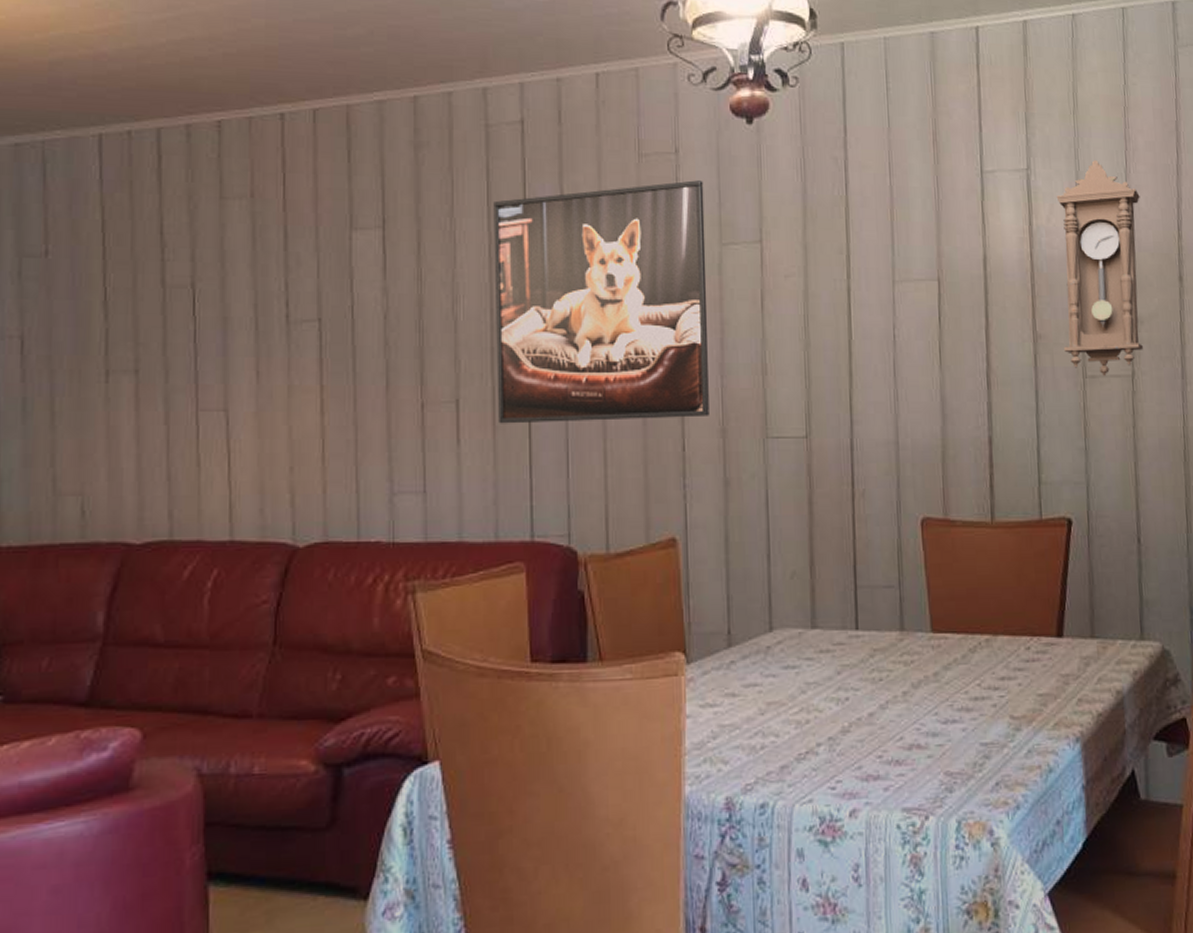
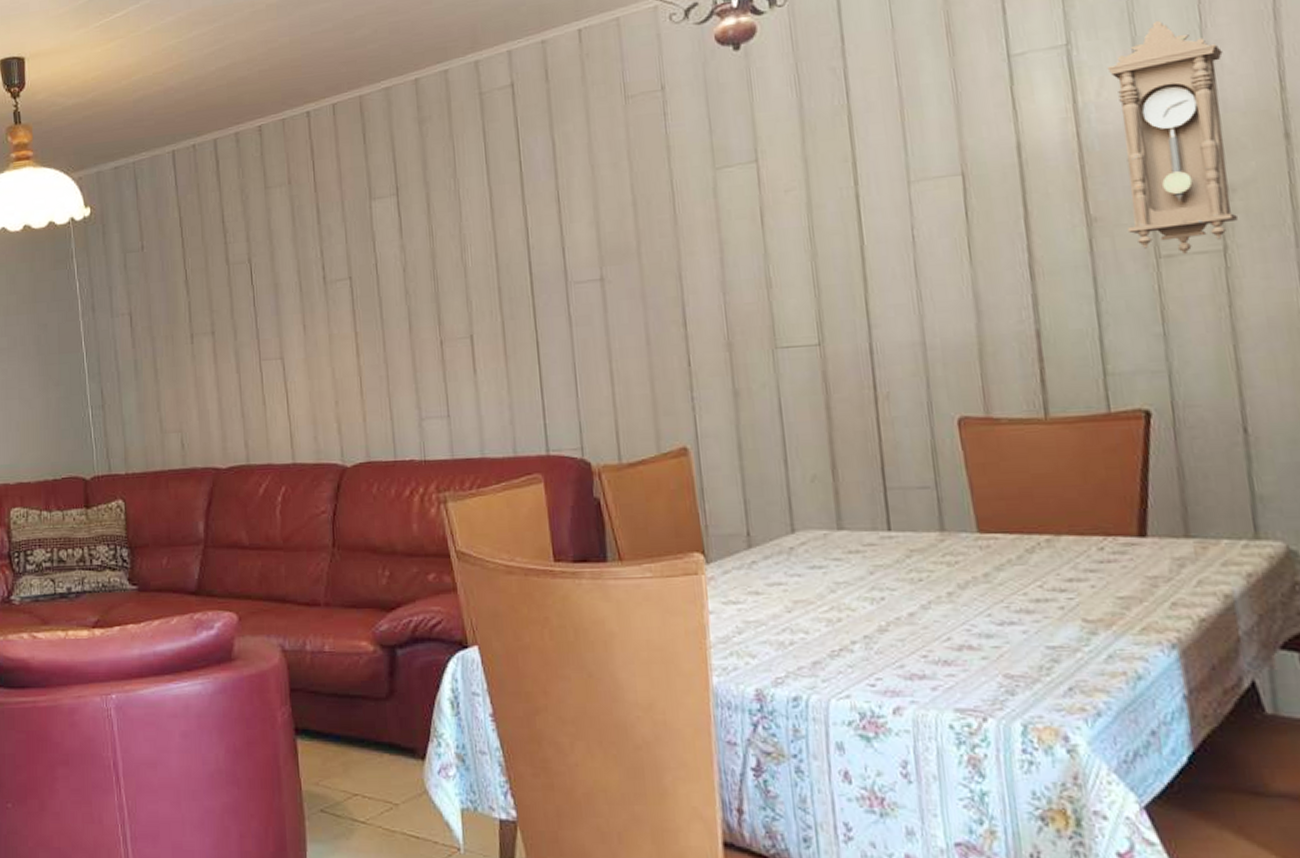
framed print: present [493,180,709,424] -> none [491,112,714,354]

